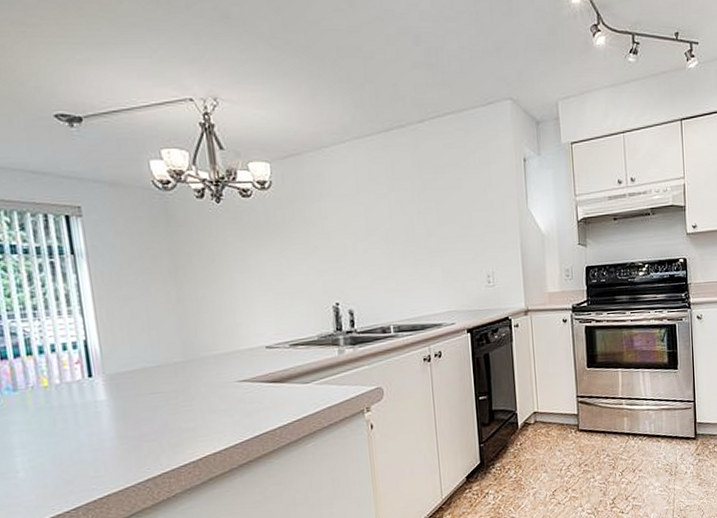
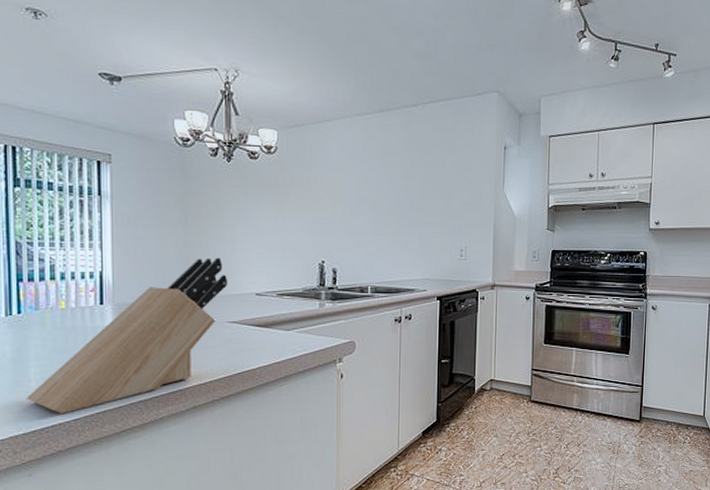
knife block: none [15,311,234,504] -> present [26,257,228,413]

